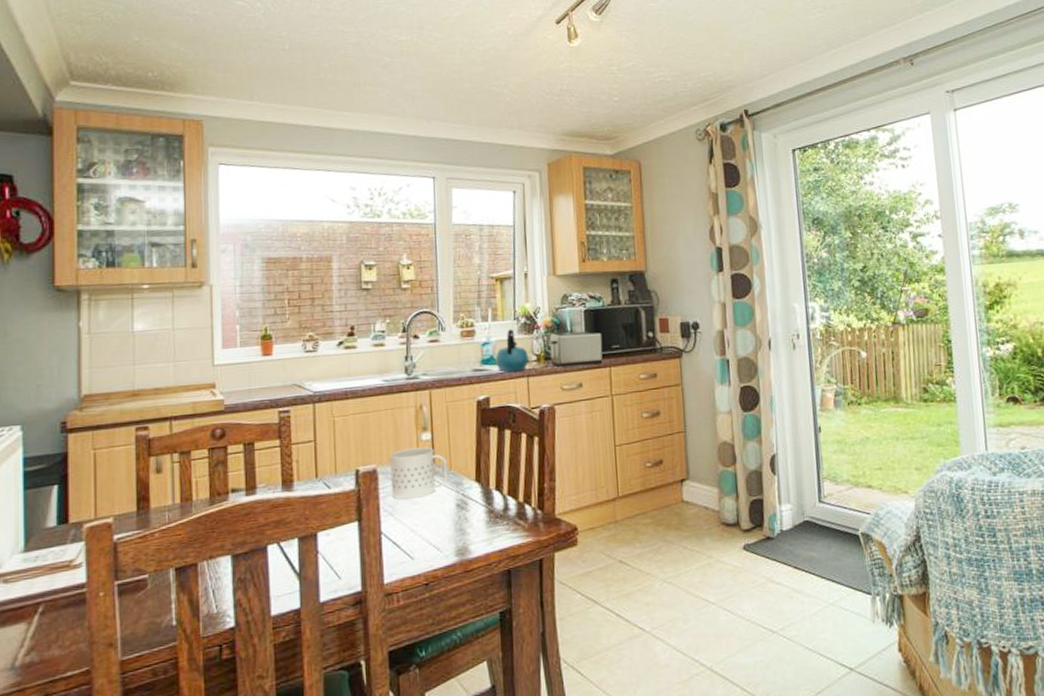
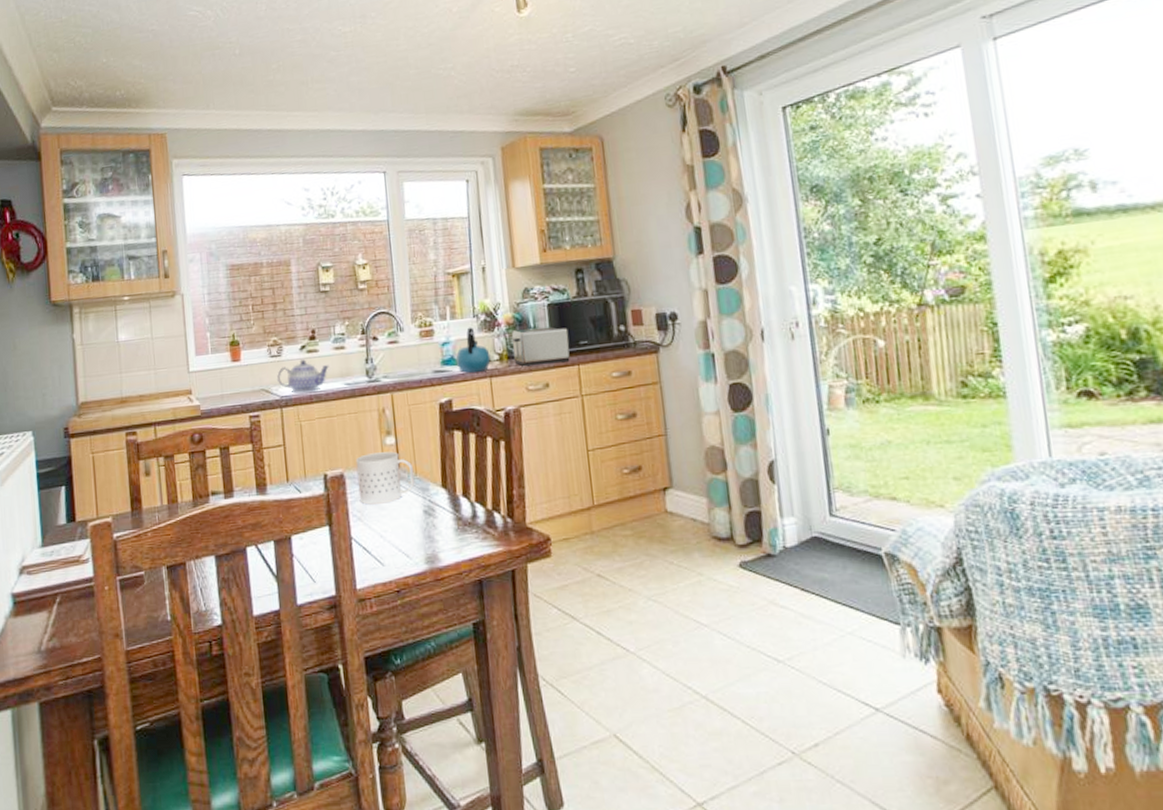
teapot: none [311,355,367,390] -> present [277,359,329,395]

